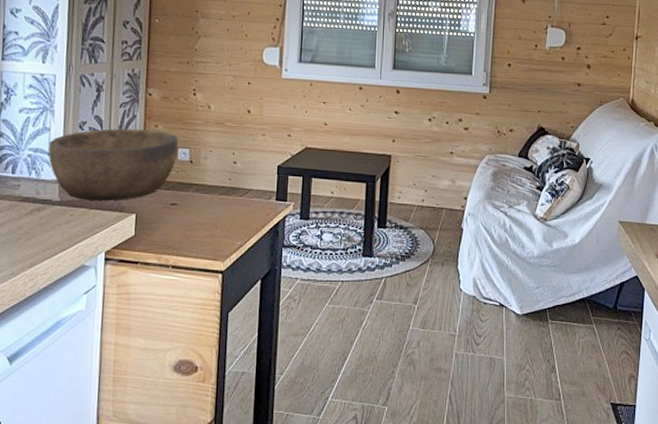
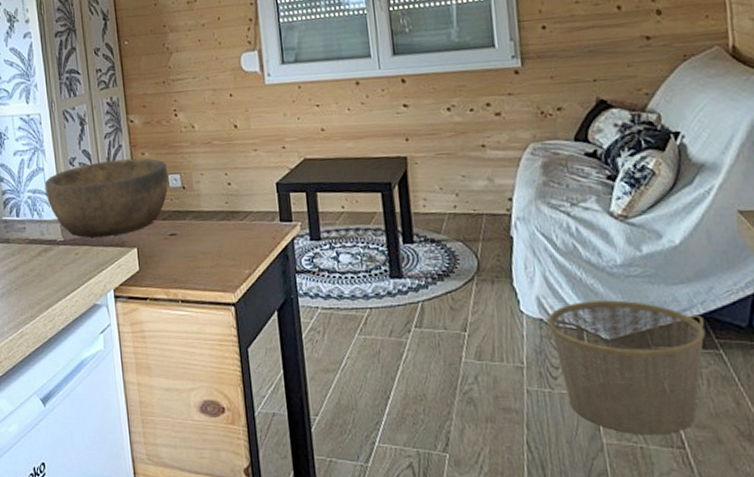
basket: none [477,284,586,390] -> present [545,300,706,435]

